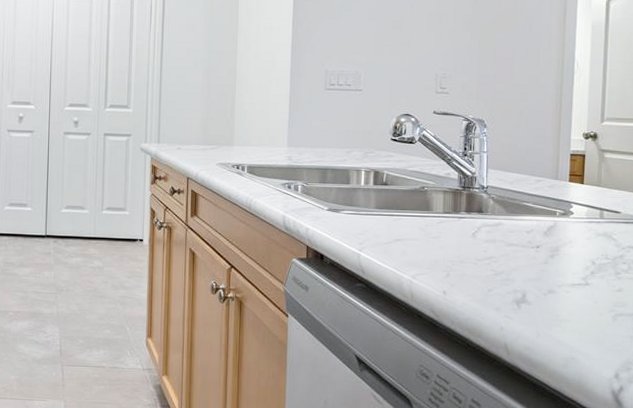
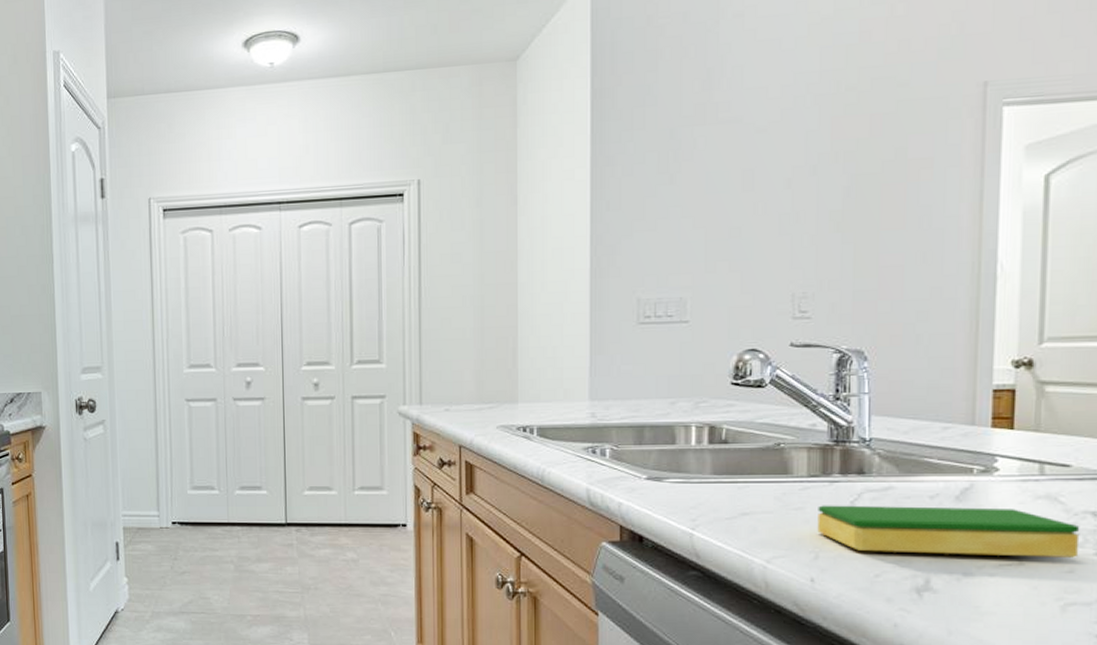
dish sponge: none [449,235,626,280] -> present [817,505,1080,557]

